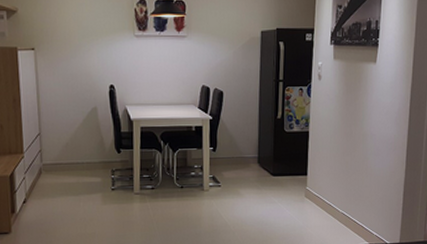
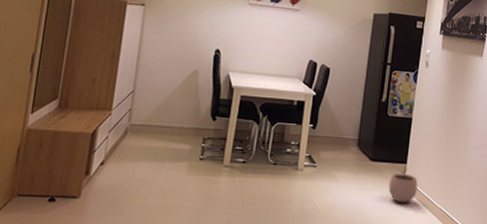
plant pot: none [291,178,319,212] -> present [388,166,418,203]

